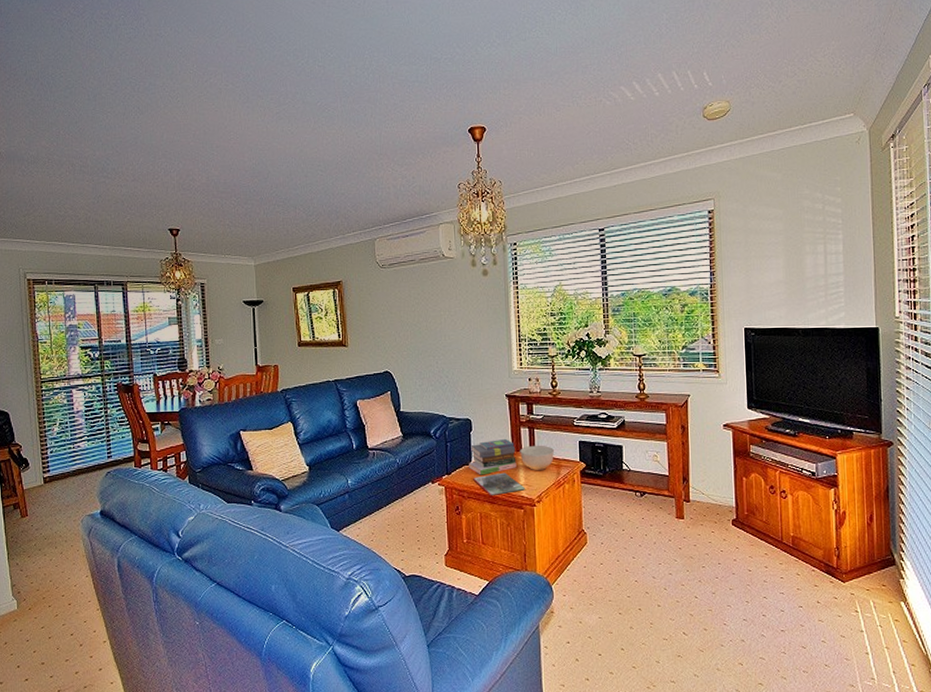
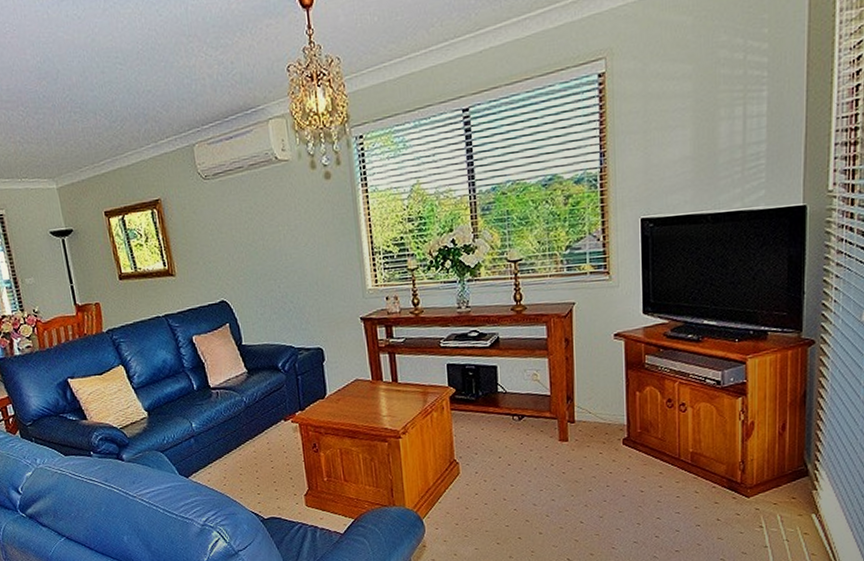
books: present [469,439,517,475] -> none [324,368,378,409]
magazine: present [473,472,525,495] -> none [329,404,388,430]
bowl: present [520,445,554,471] -> none [380,371,419,400]

